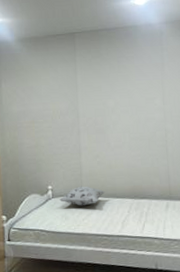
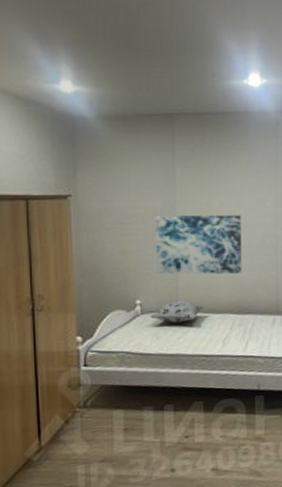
wall art: none [62,112,136,164] -> present [156,215,242,275]

